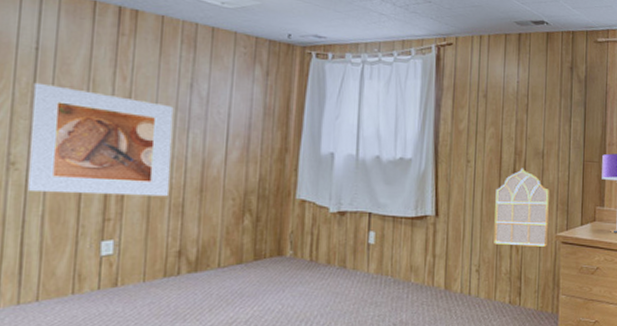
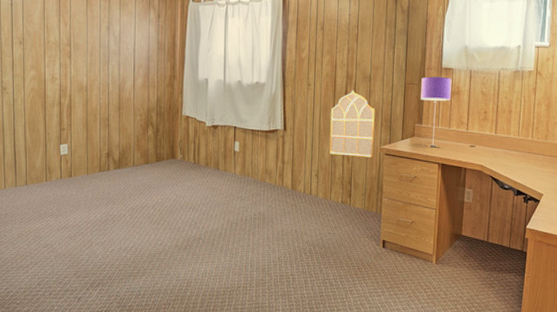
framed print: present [27,82,174,197] -> none [12,29,98,113]

